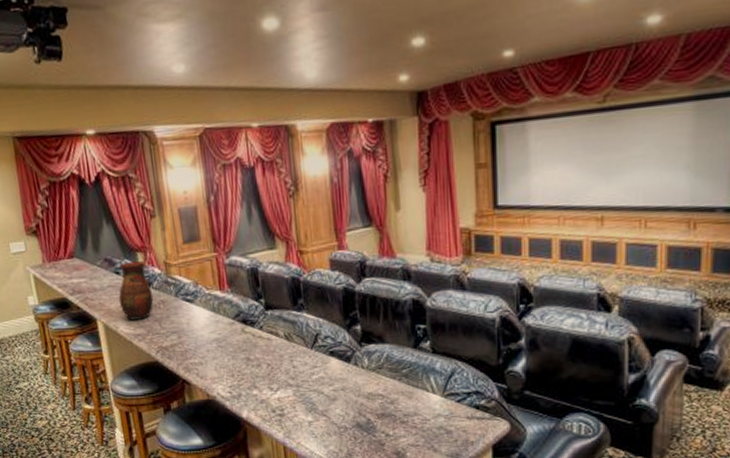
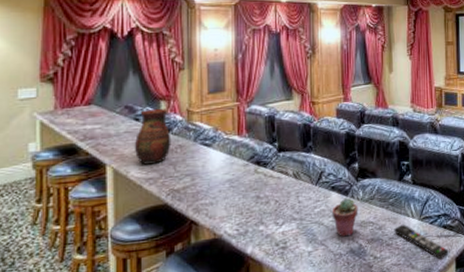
potted succulent: none [332,366,364,409] -> present [332,198,358,237]
remote control: none [409,400,483,445] -> present [394,224,449,260]

